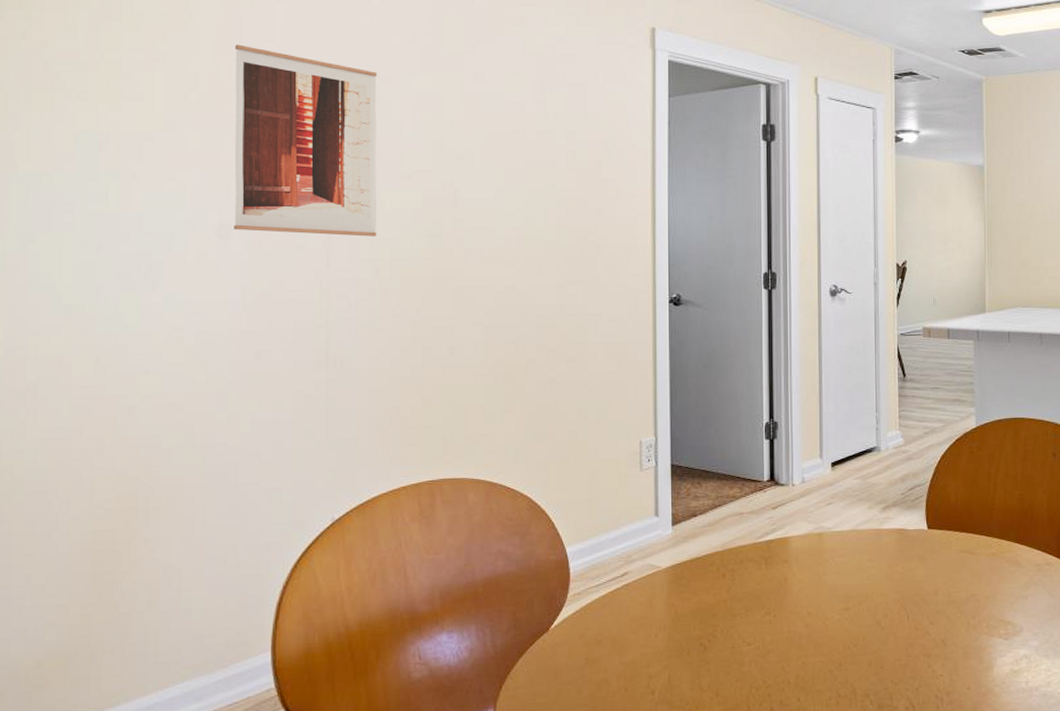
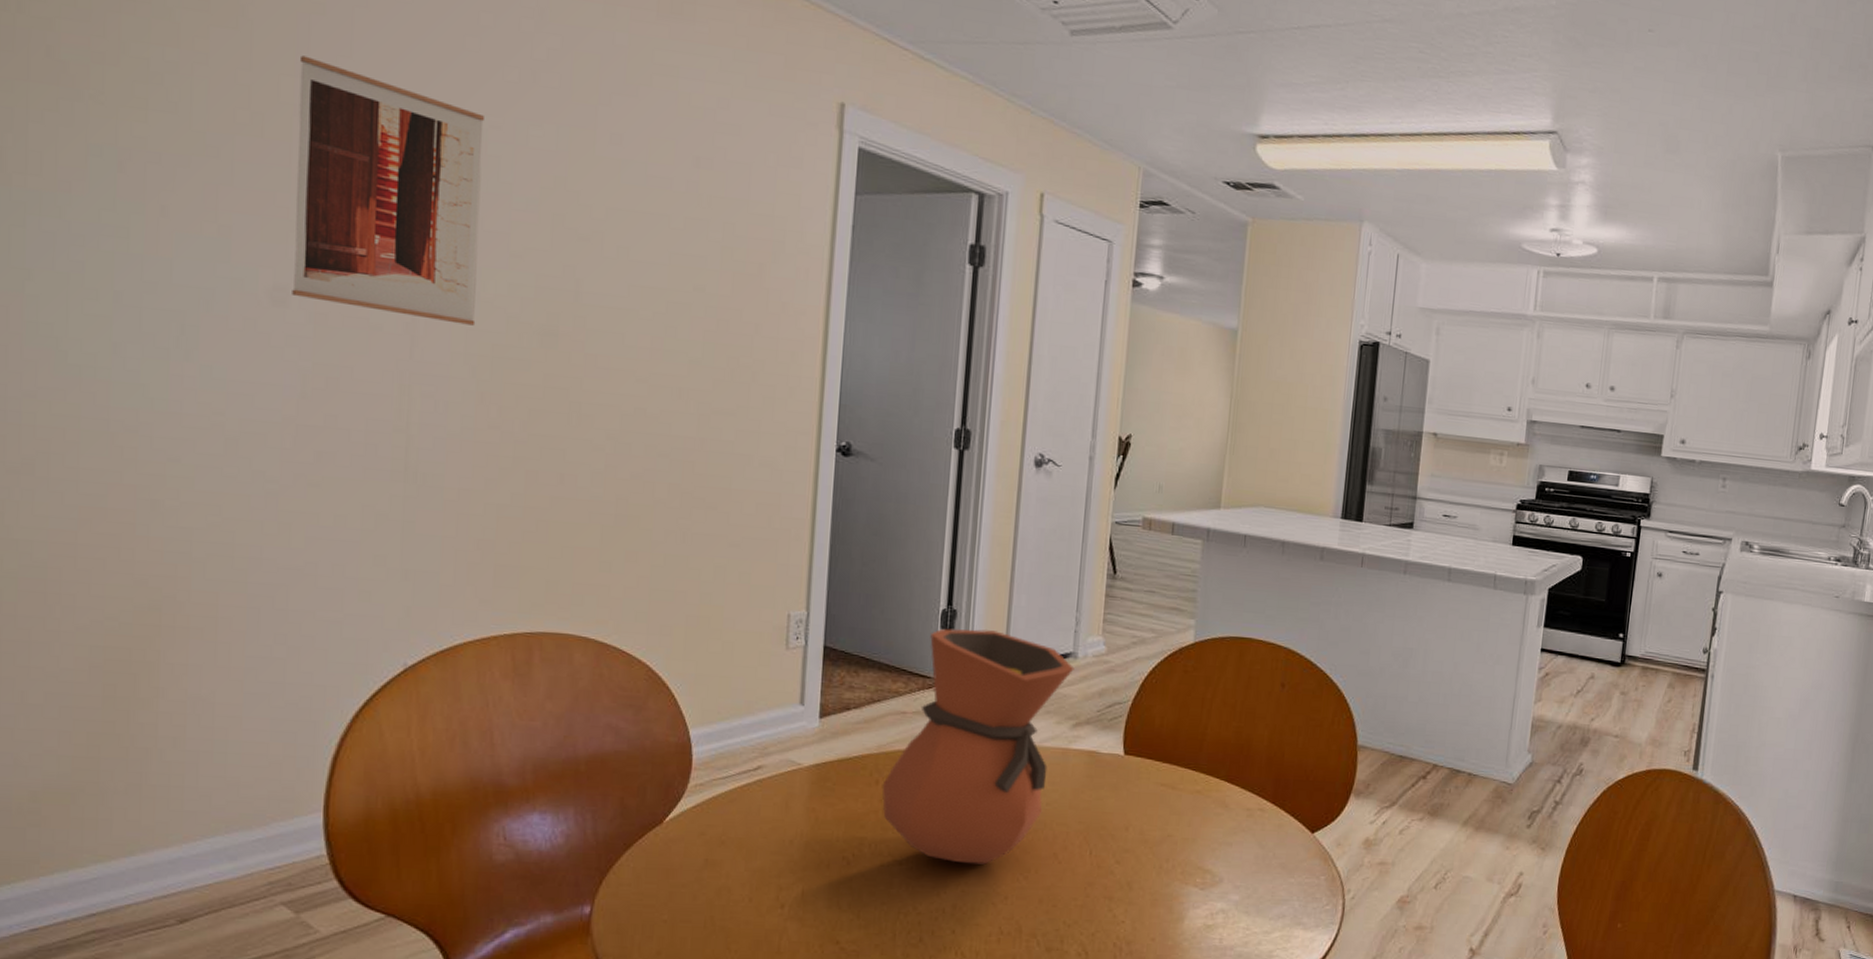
vase: none [728,436,879,638] -> present [882,628,1074,865]

